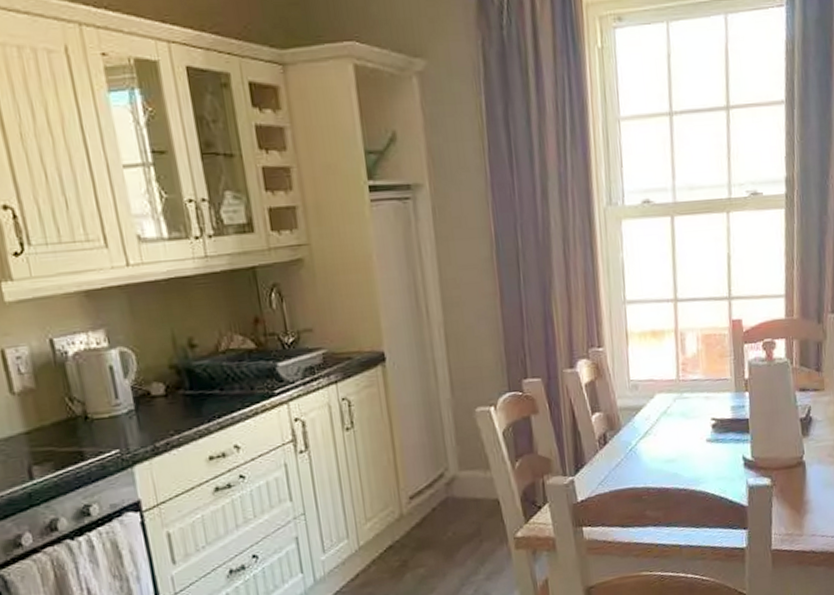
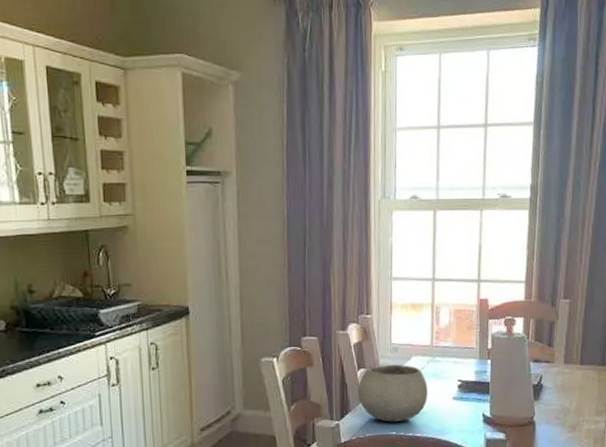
bowl: none [592,404,677,474] -> present [357,364,428,422]

